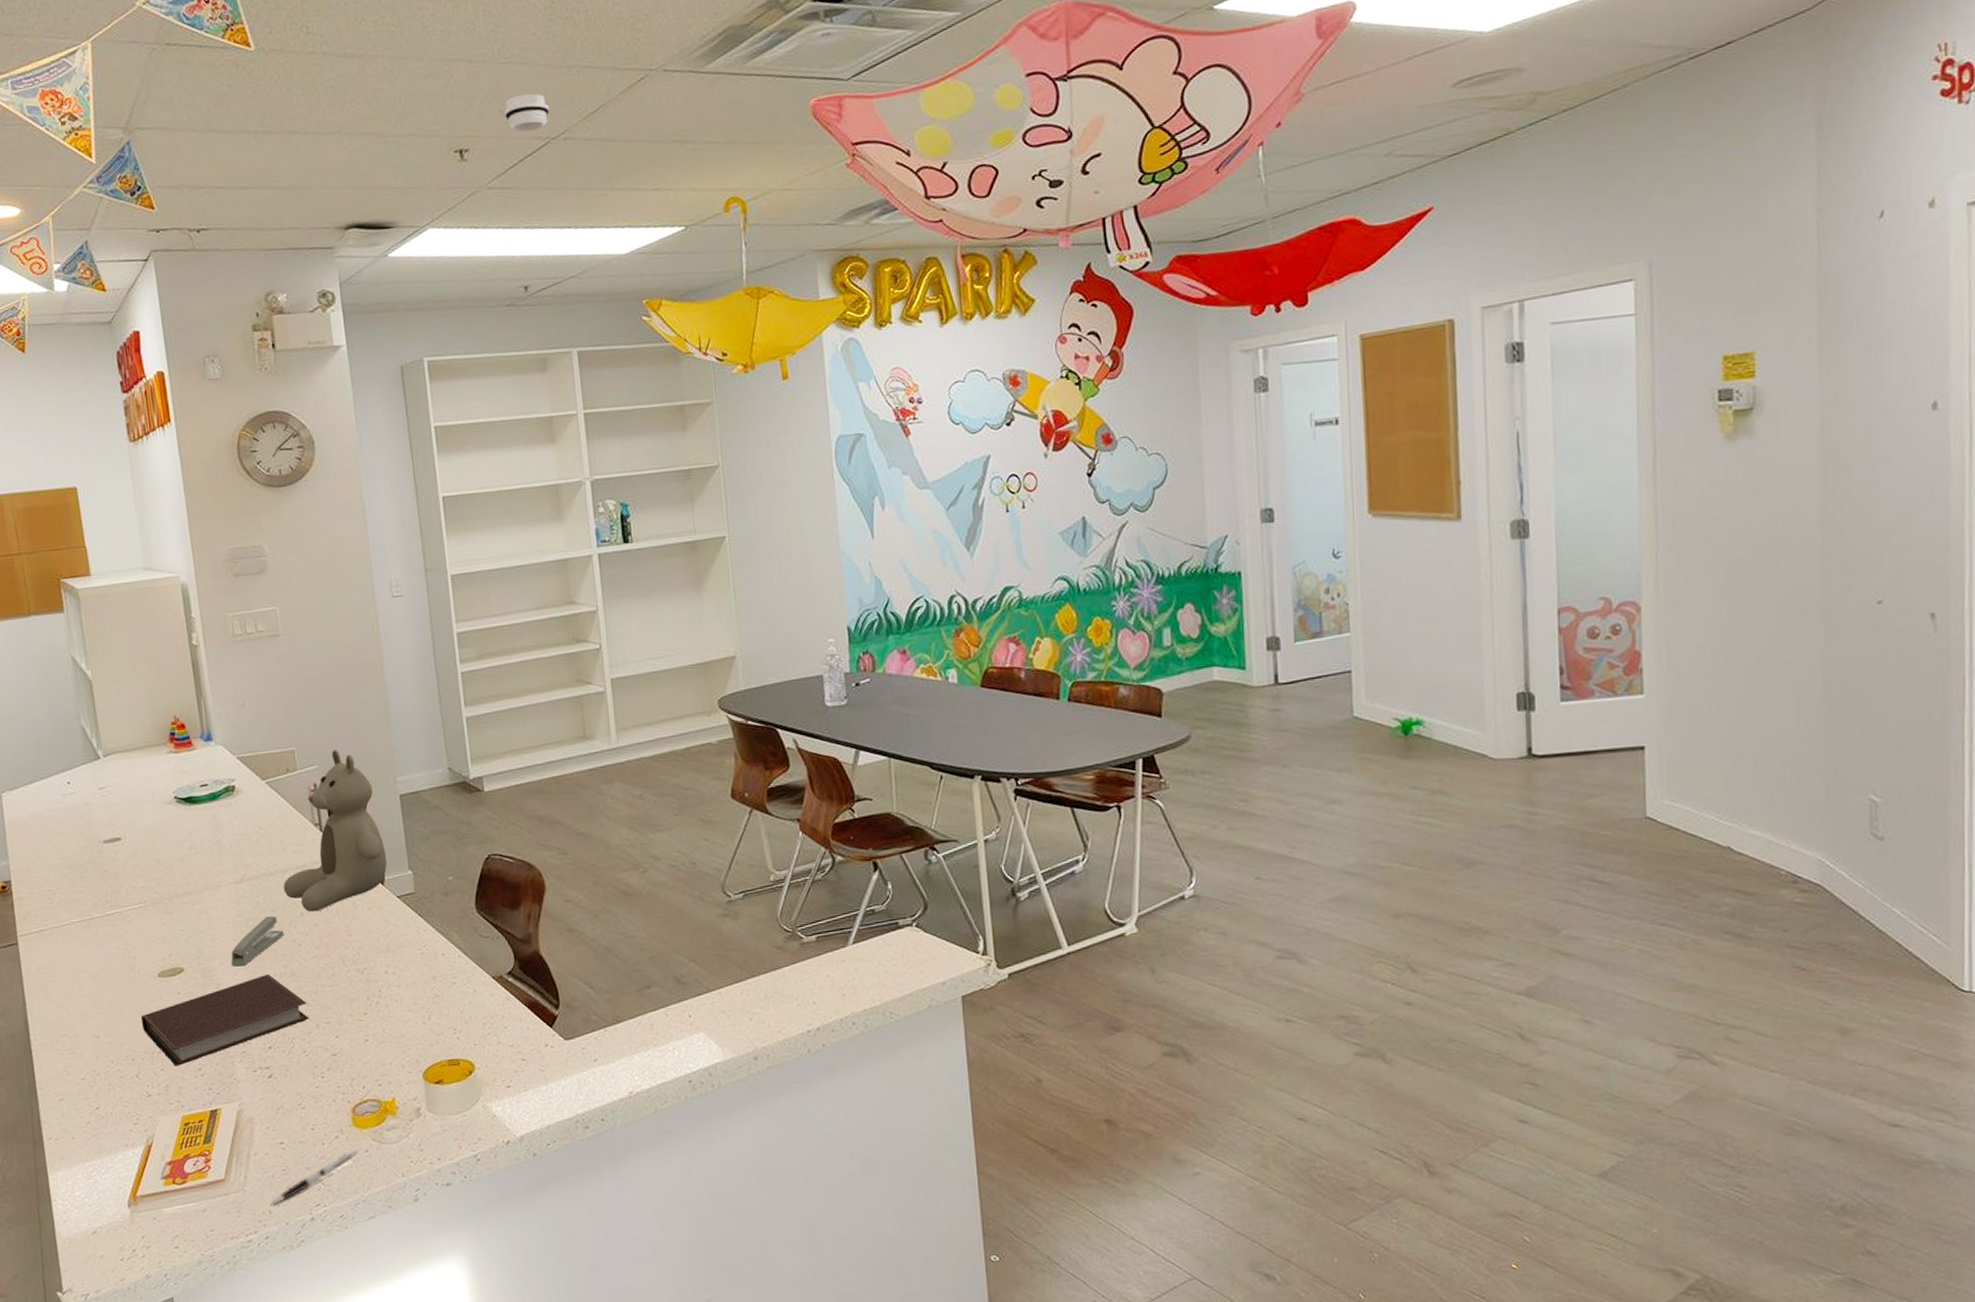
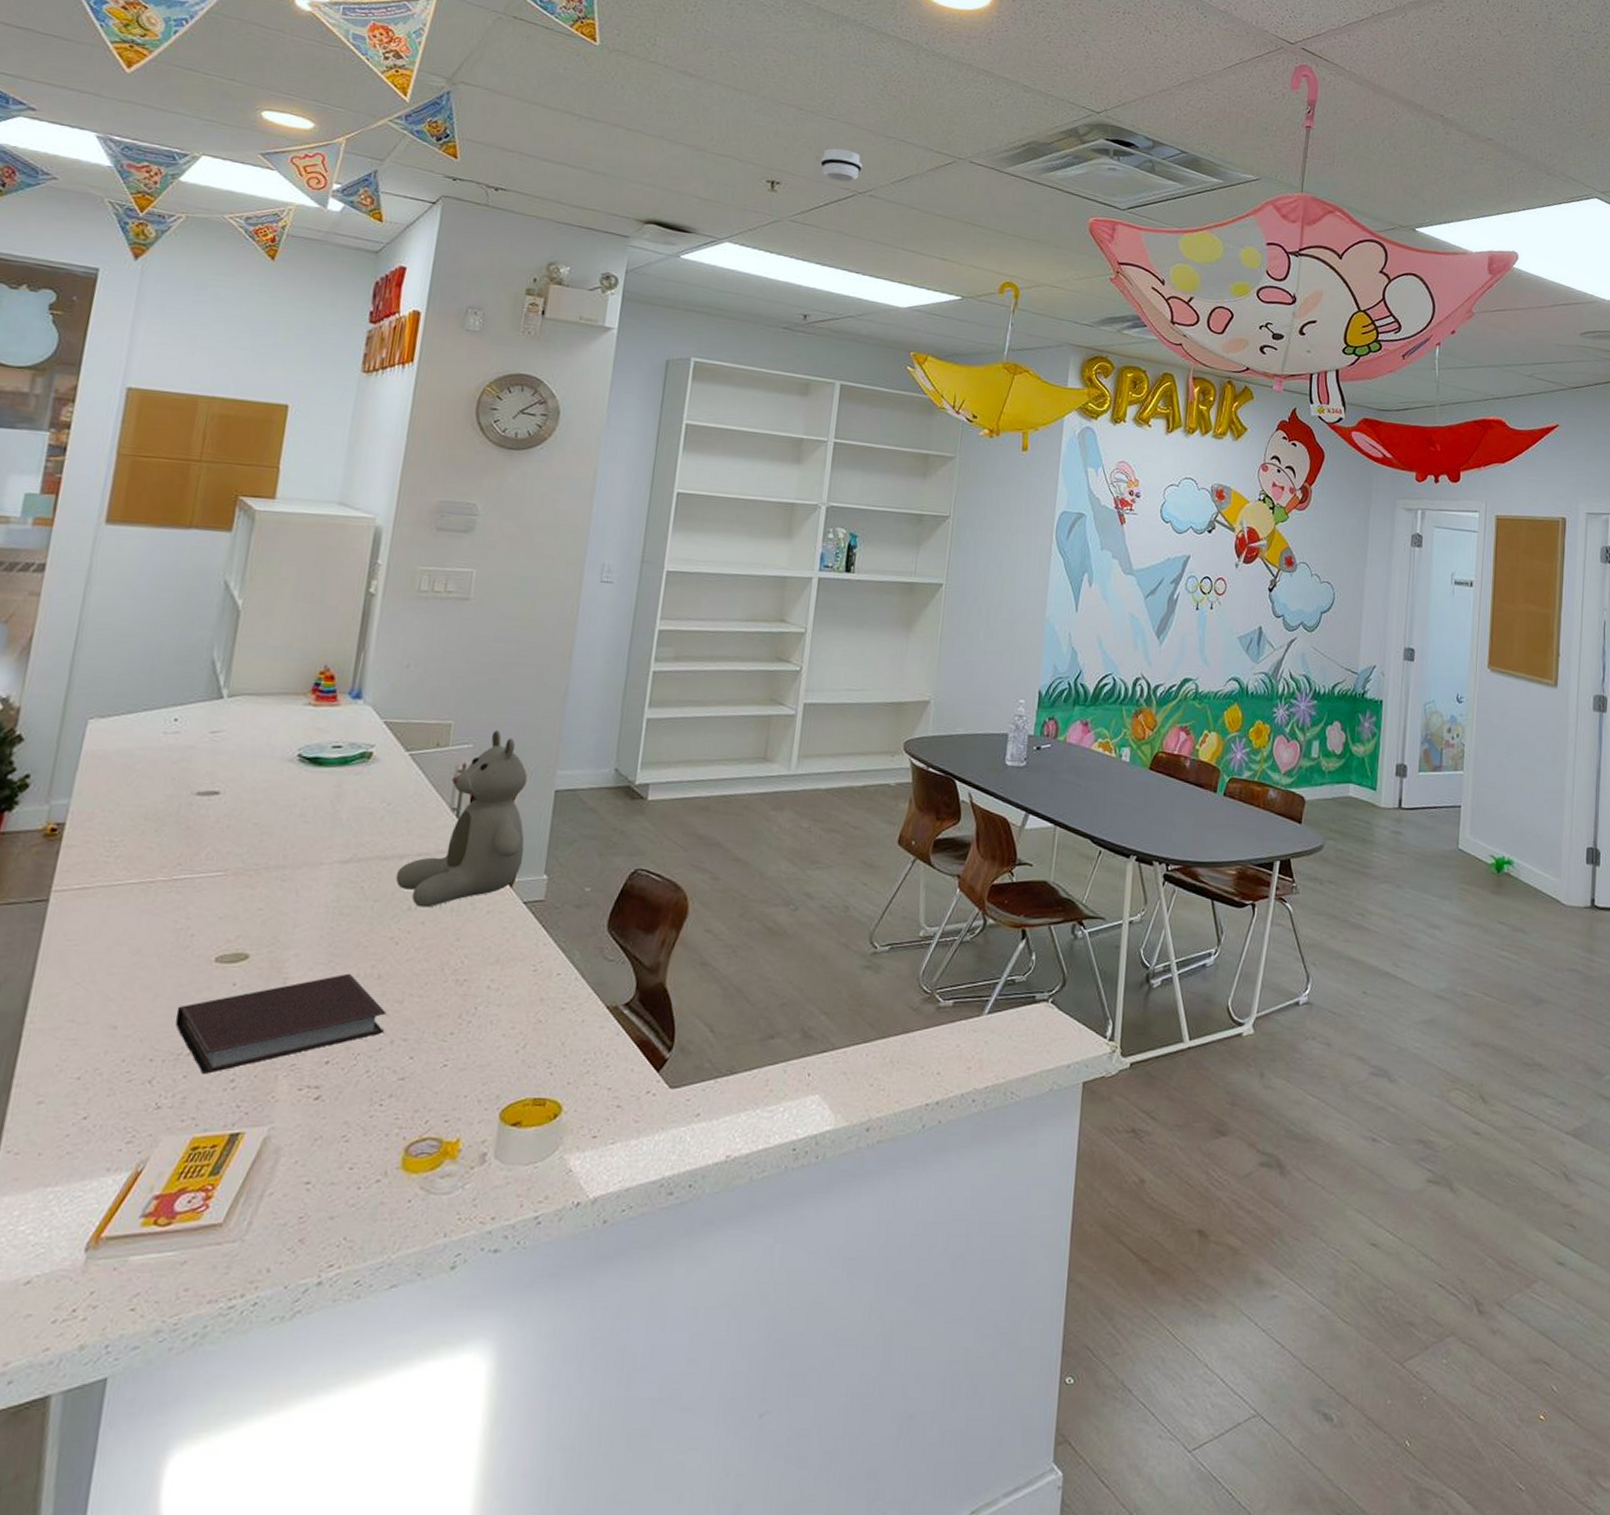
stapler: present [231,916,284,966] -> none [308,906,383,961]
pen: present [270,1150,359,1205] -> none [271,1199,400,1262]

